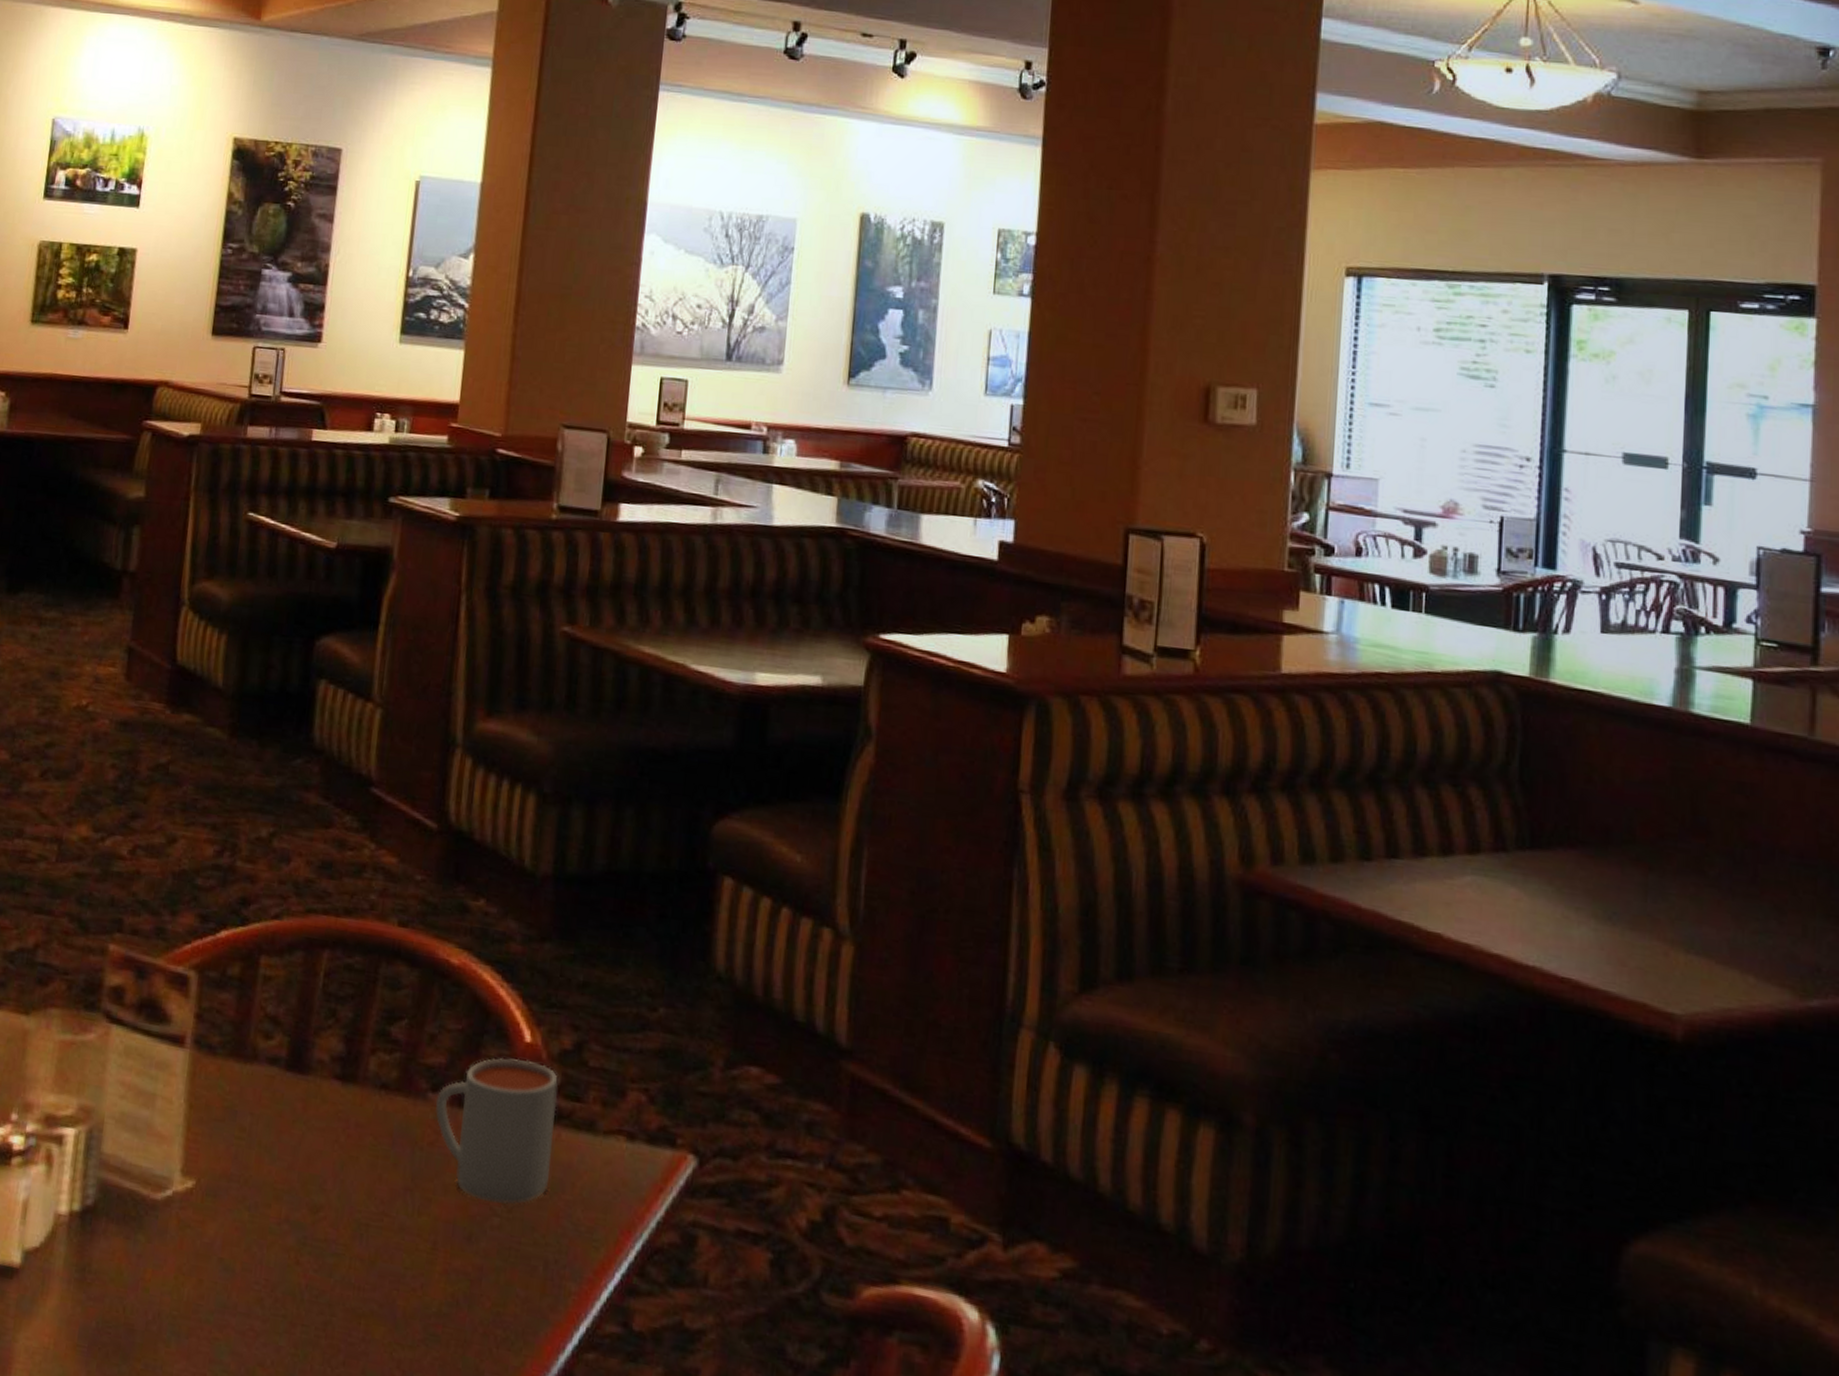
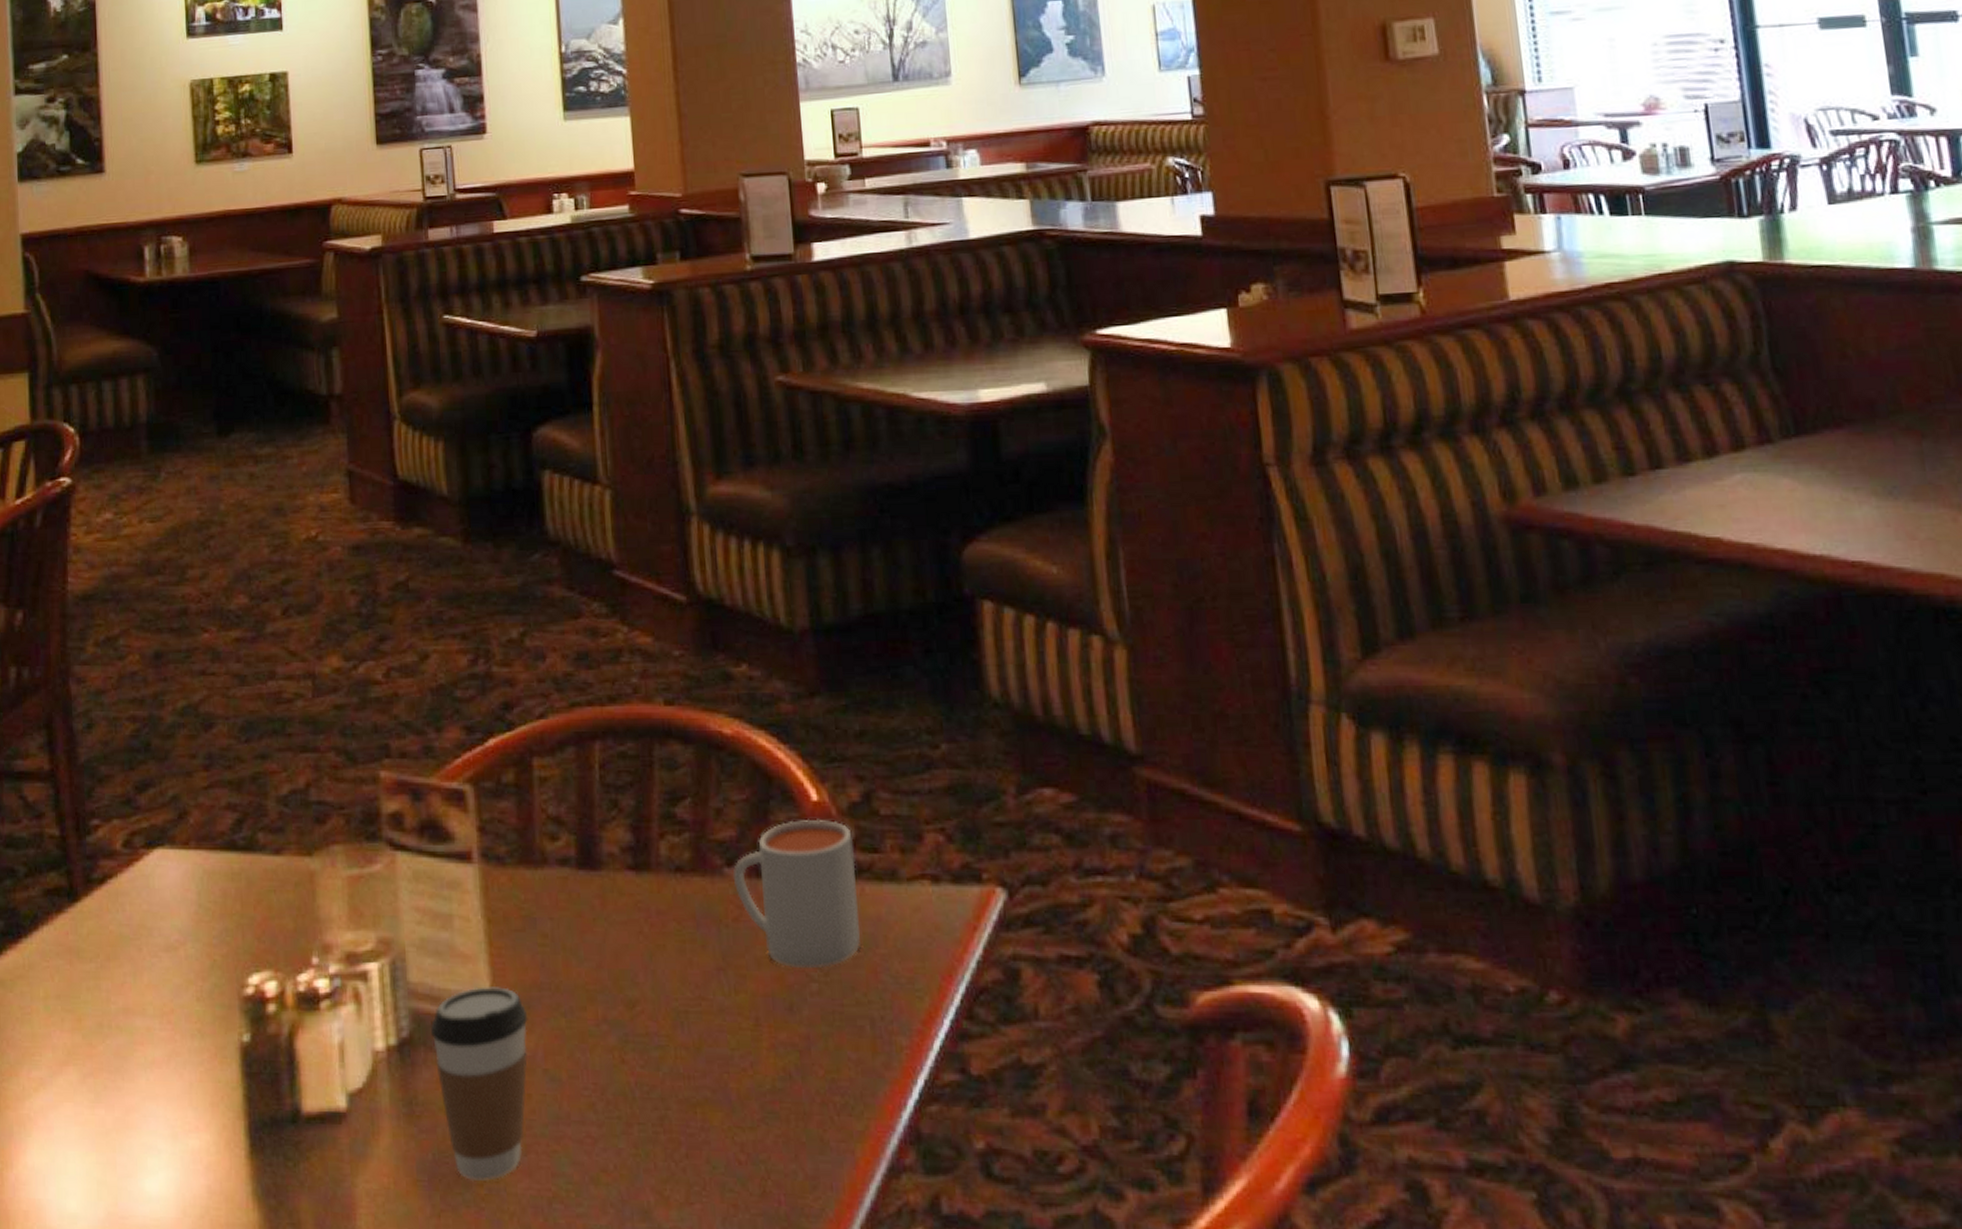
coffee cup: none [114,1168,213,1357] -> present [431,987,528,1181]

